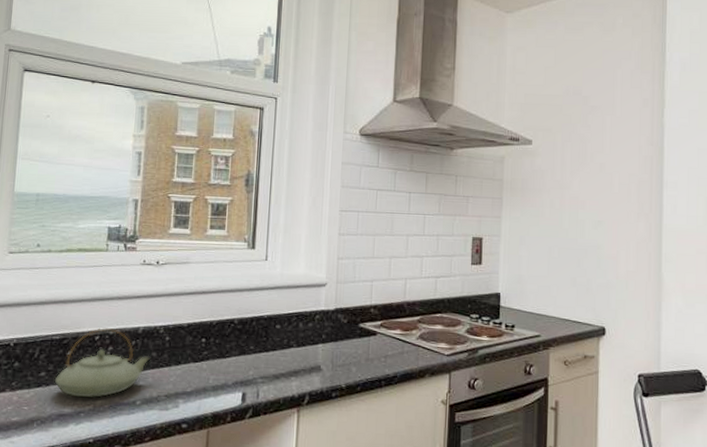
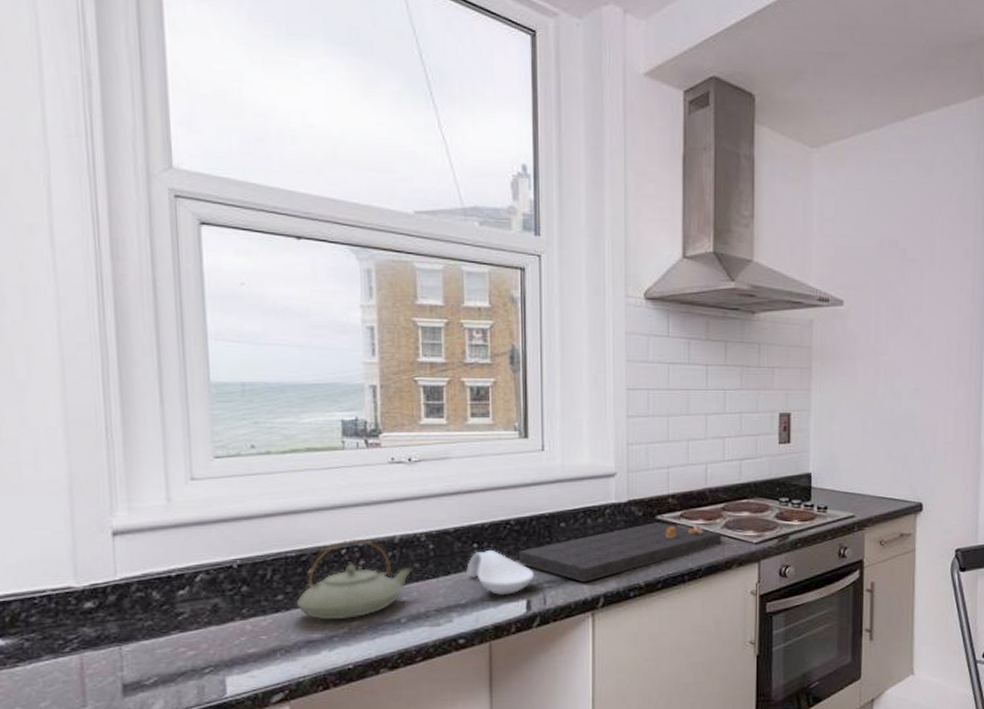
spoon rest: none [194,344,250,387] -> present [466,549,534,596]
cutting board: none [238,330,417,381] -> present [518,522,722,583]

